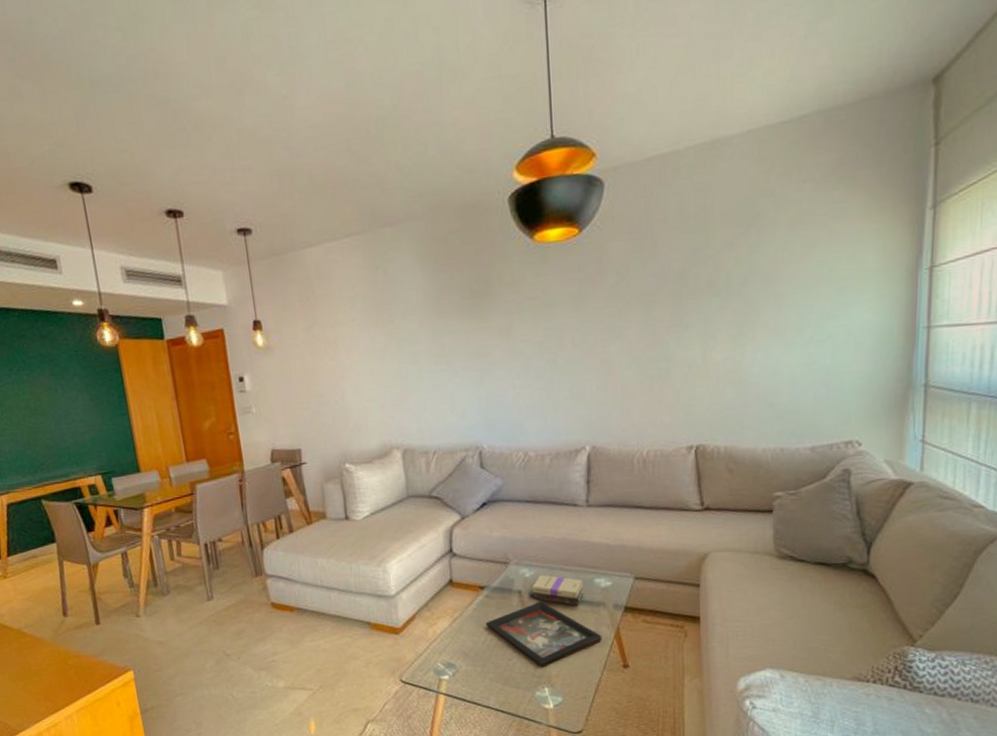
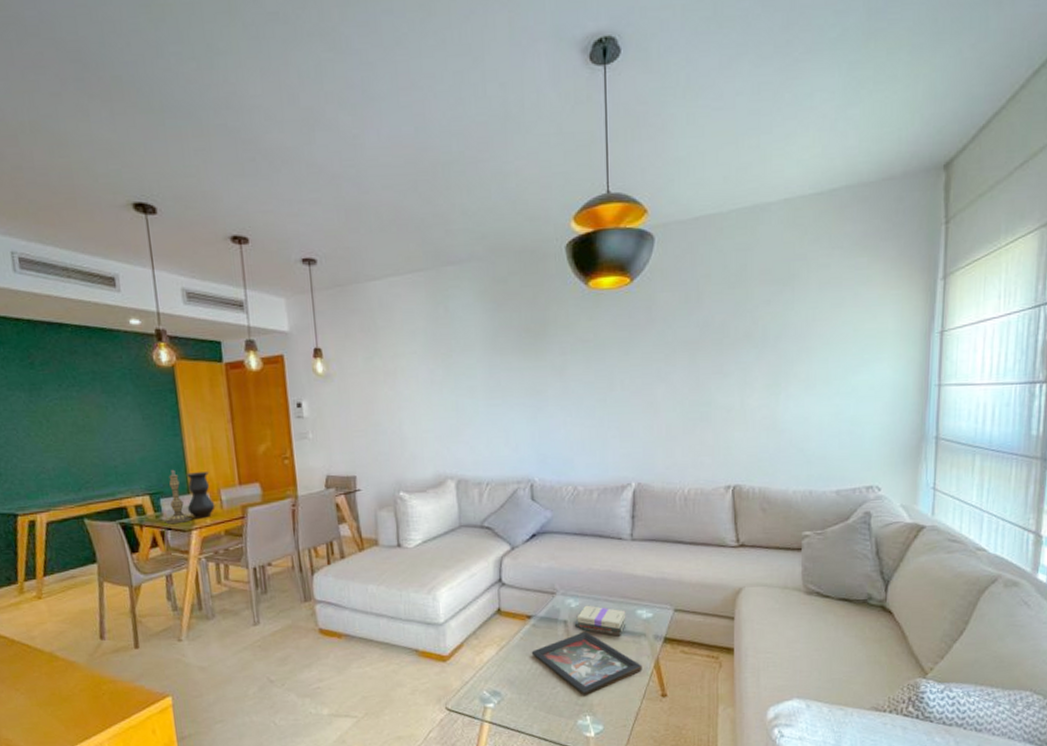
candlestick: none [117,448,144,503] -> present [165,469,193,525]
vase: none [135,450,165,497] -> present [186,472,216,519]

